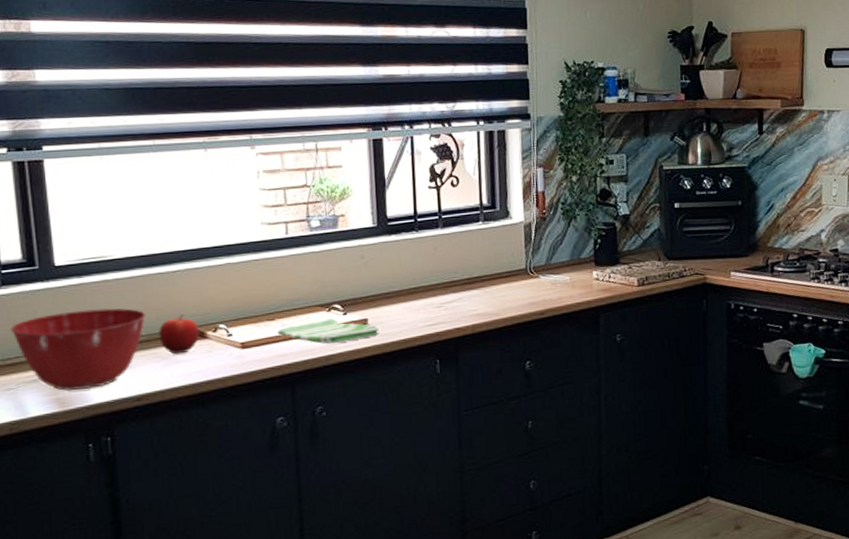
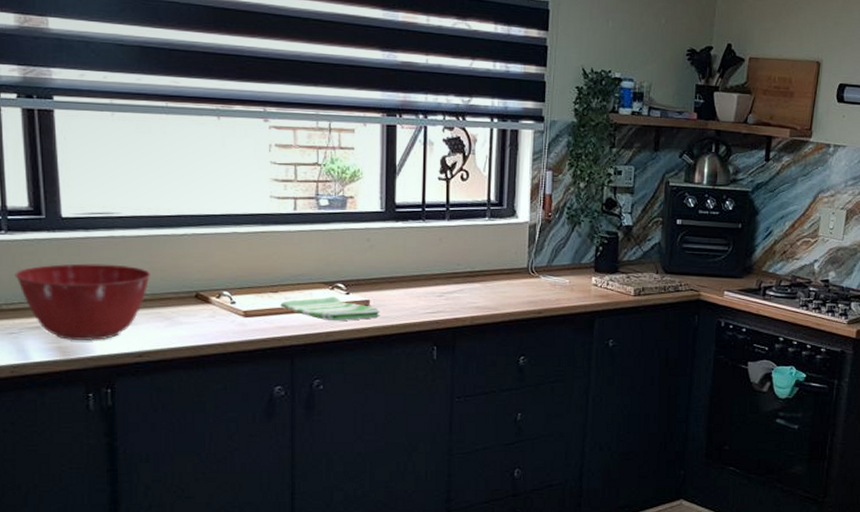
fruit: present [159,313,199,355] -> none [163,277,203,316]

